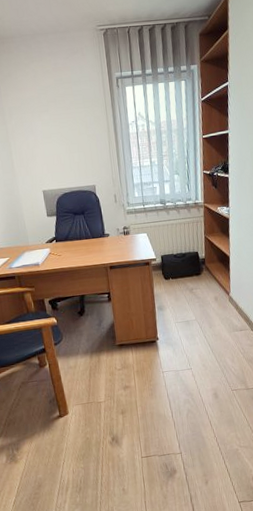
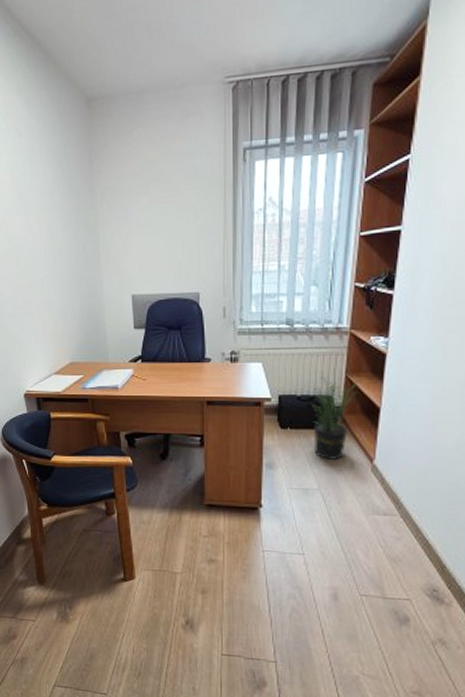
potted plant: none [185,235,215,298] -> present [312,372,361,460]

